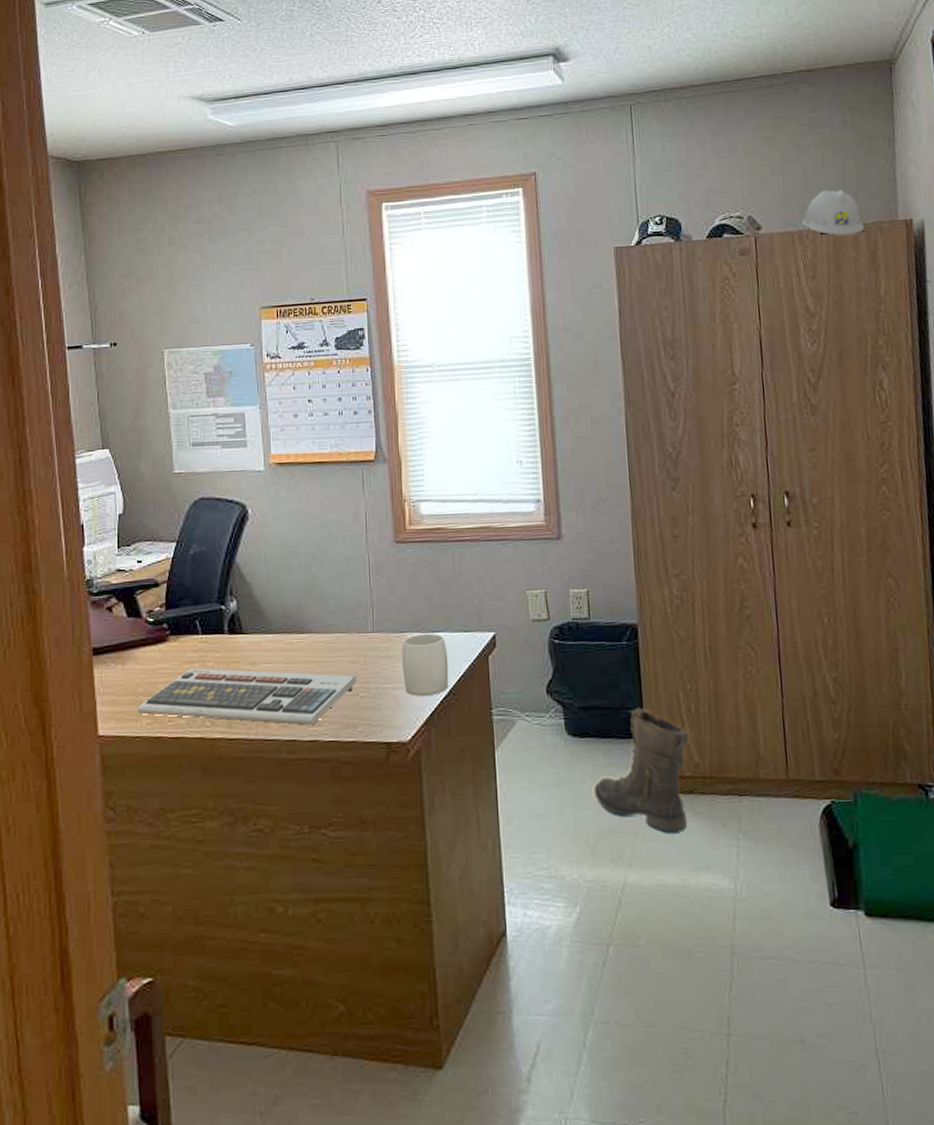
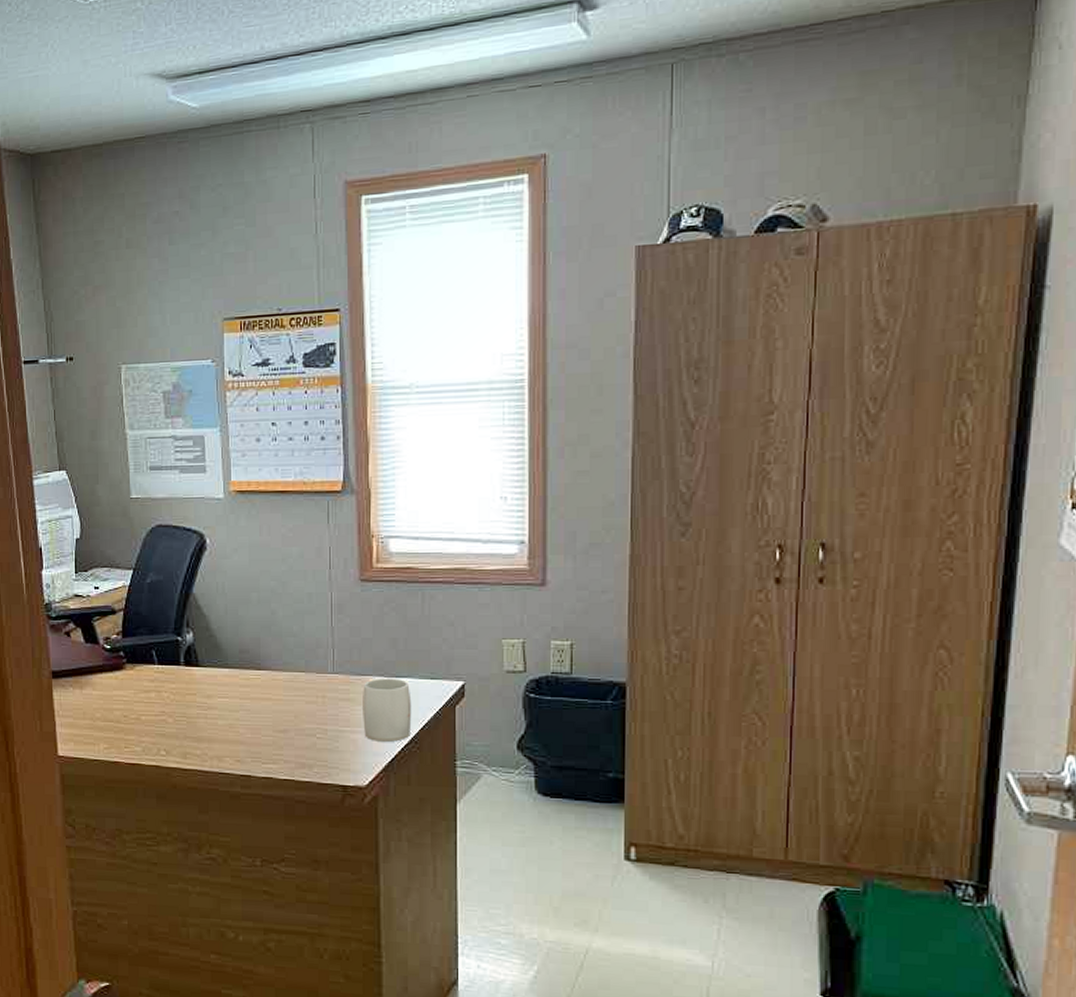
computer keyboard: present [137,667,356,725] -> none [95,696,314,762]
boot: present [594,707,690,833] -> none [562,771,675,904]
hard hat: present [802,190,865,235] -> none [883,167,969,228]

